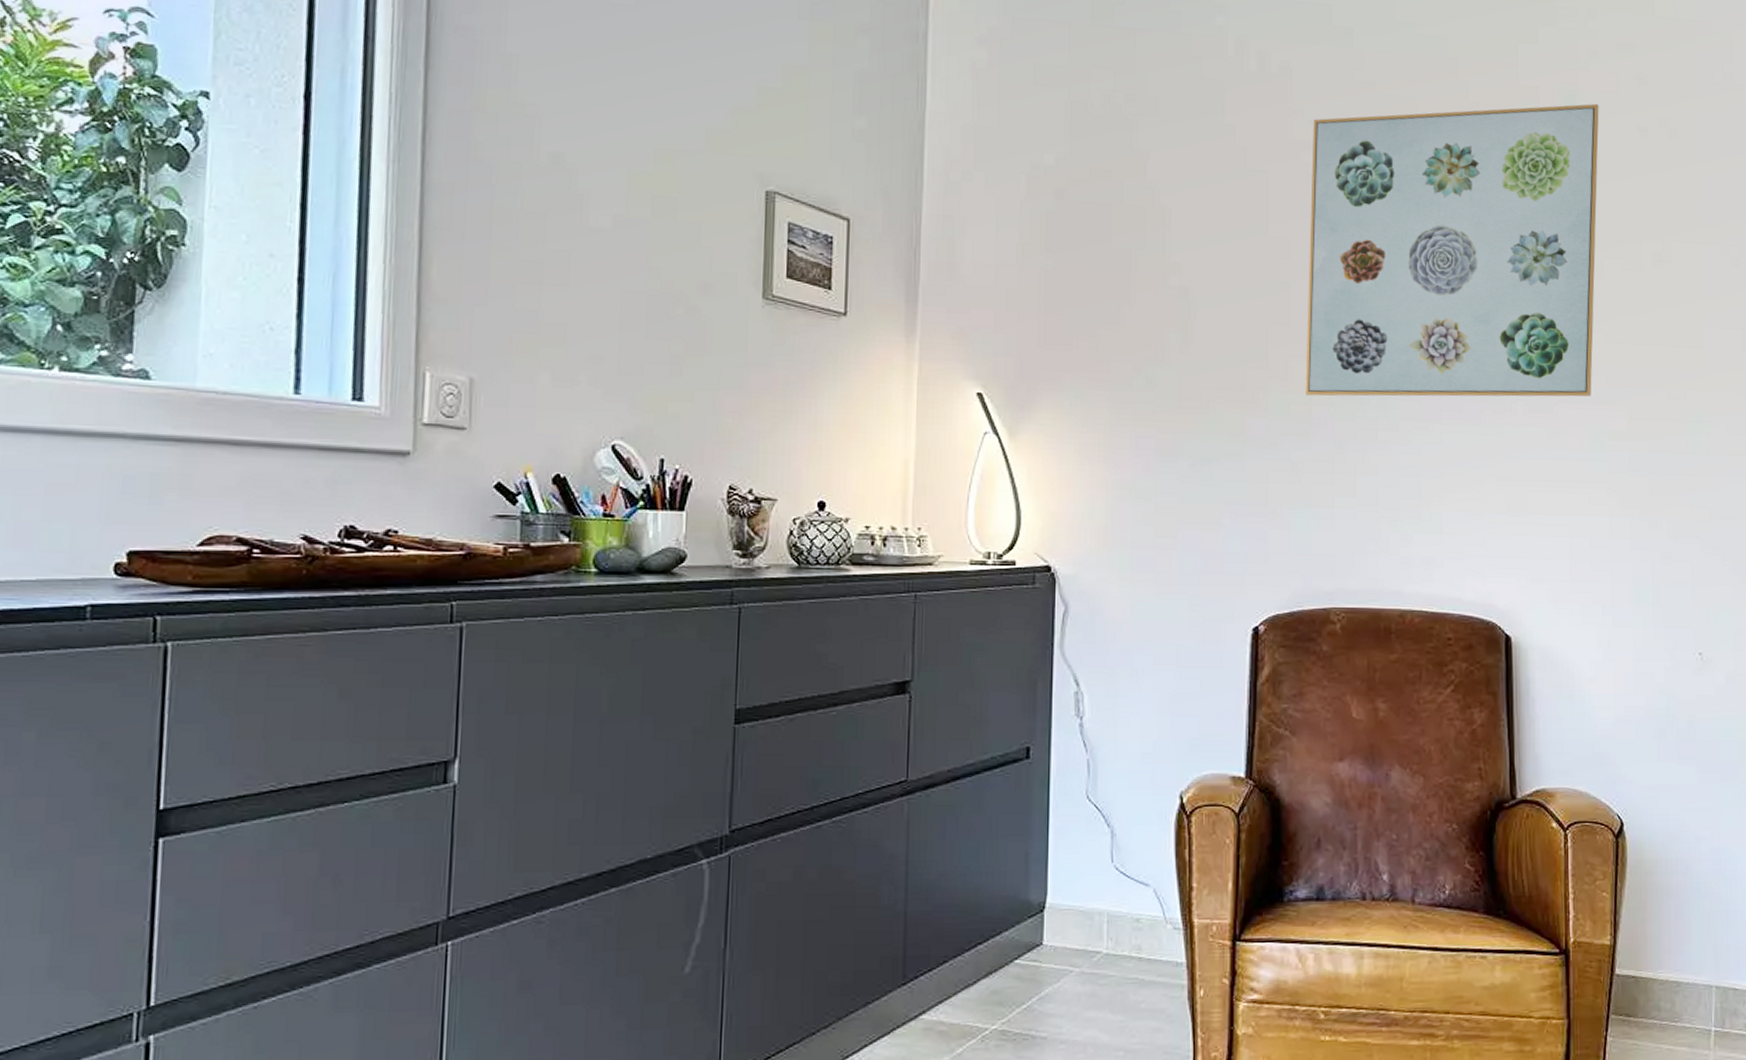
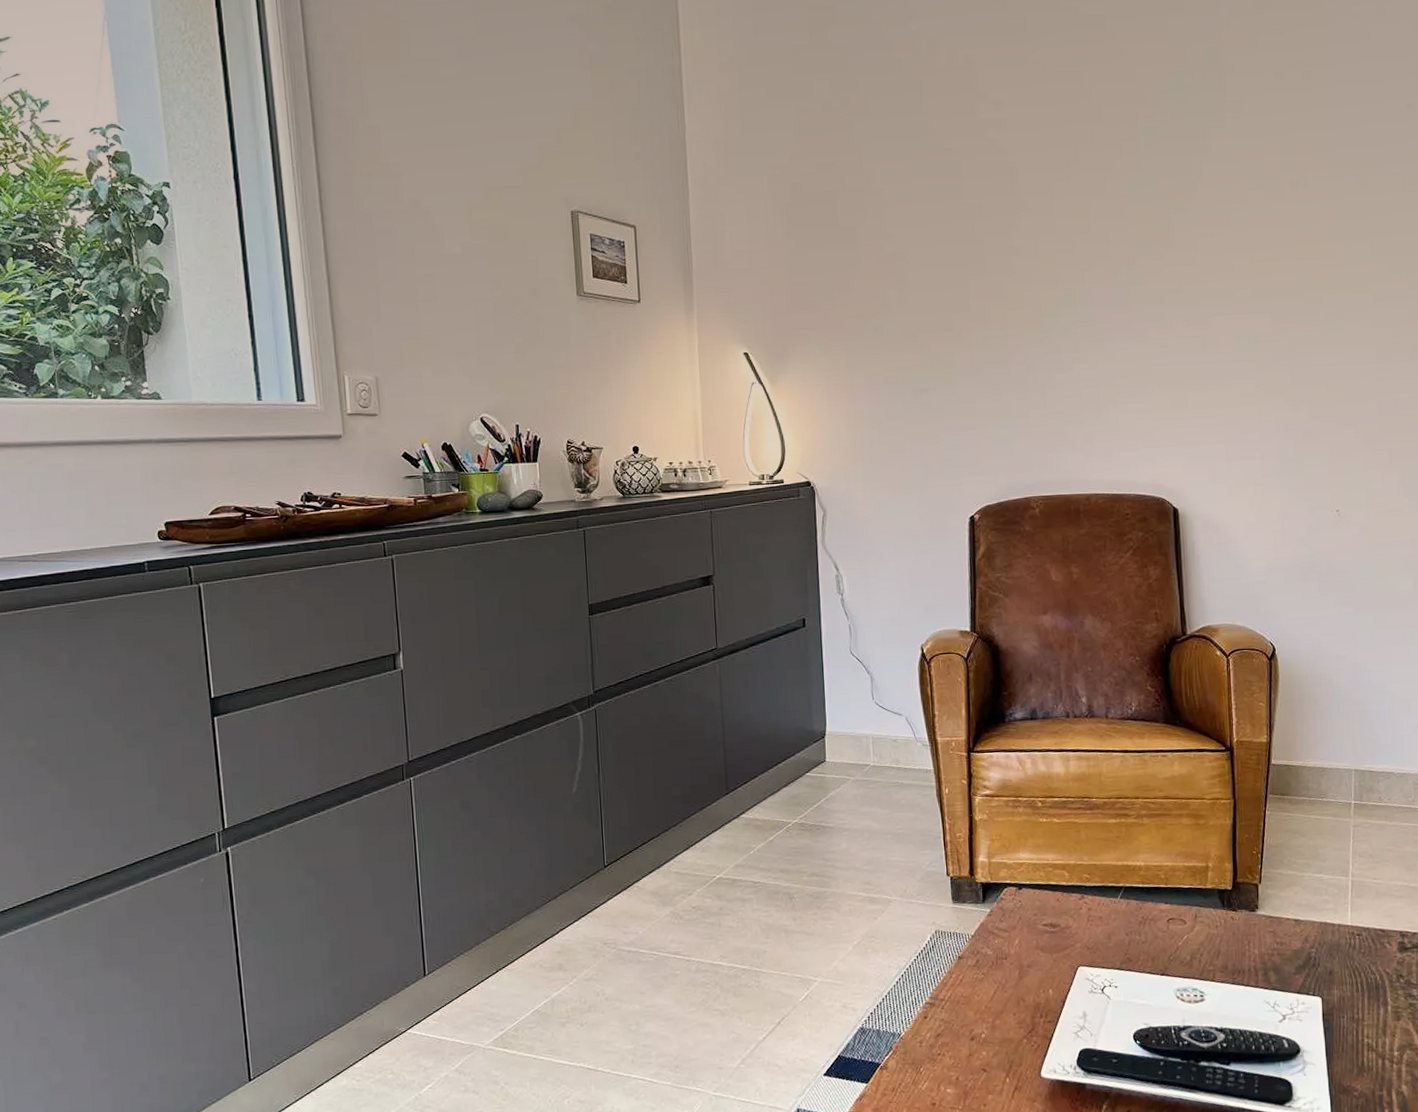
wall art: present [1305,103,1599,397] -> none [995,56,1240,330]

